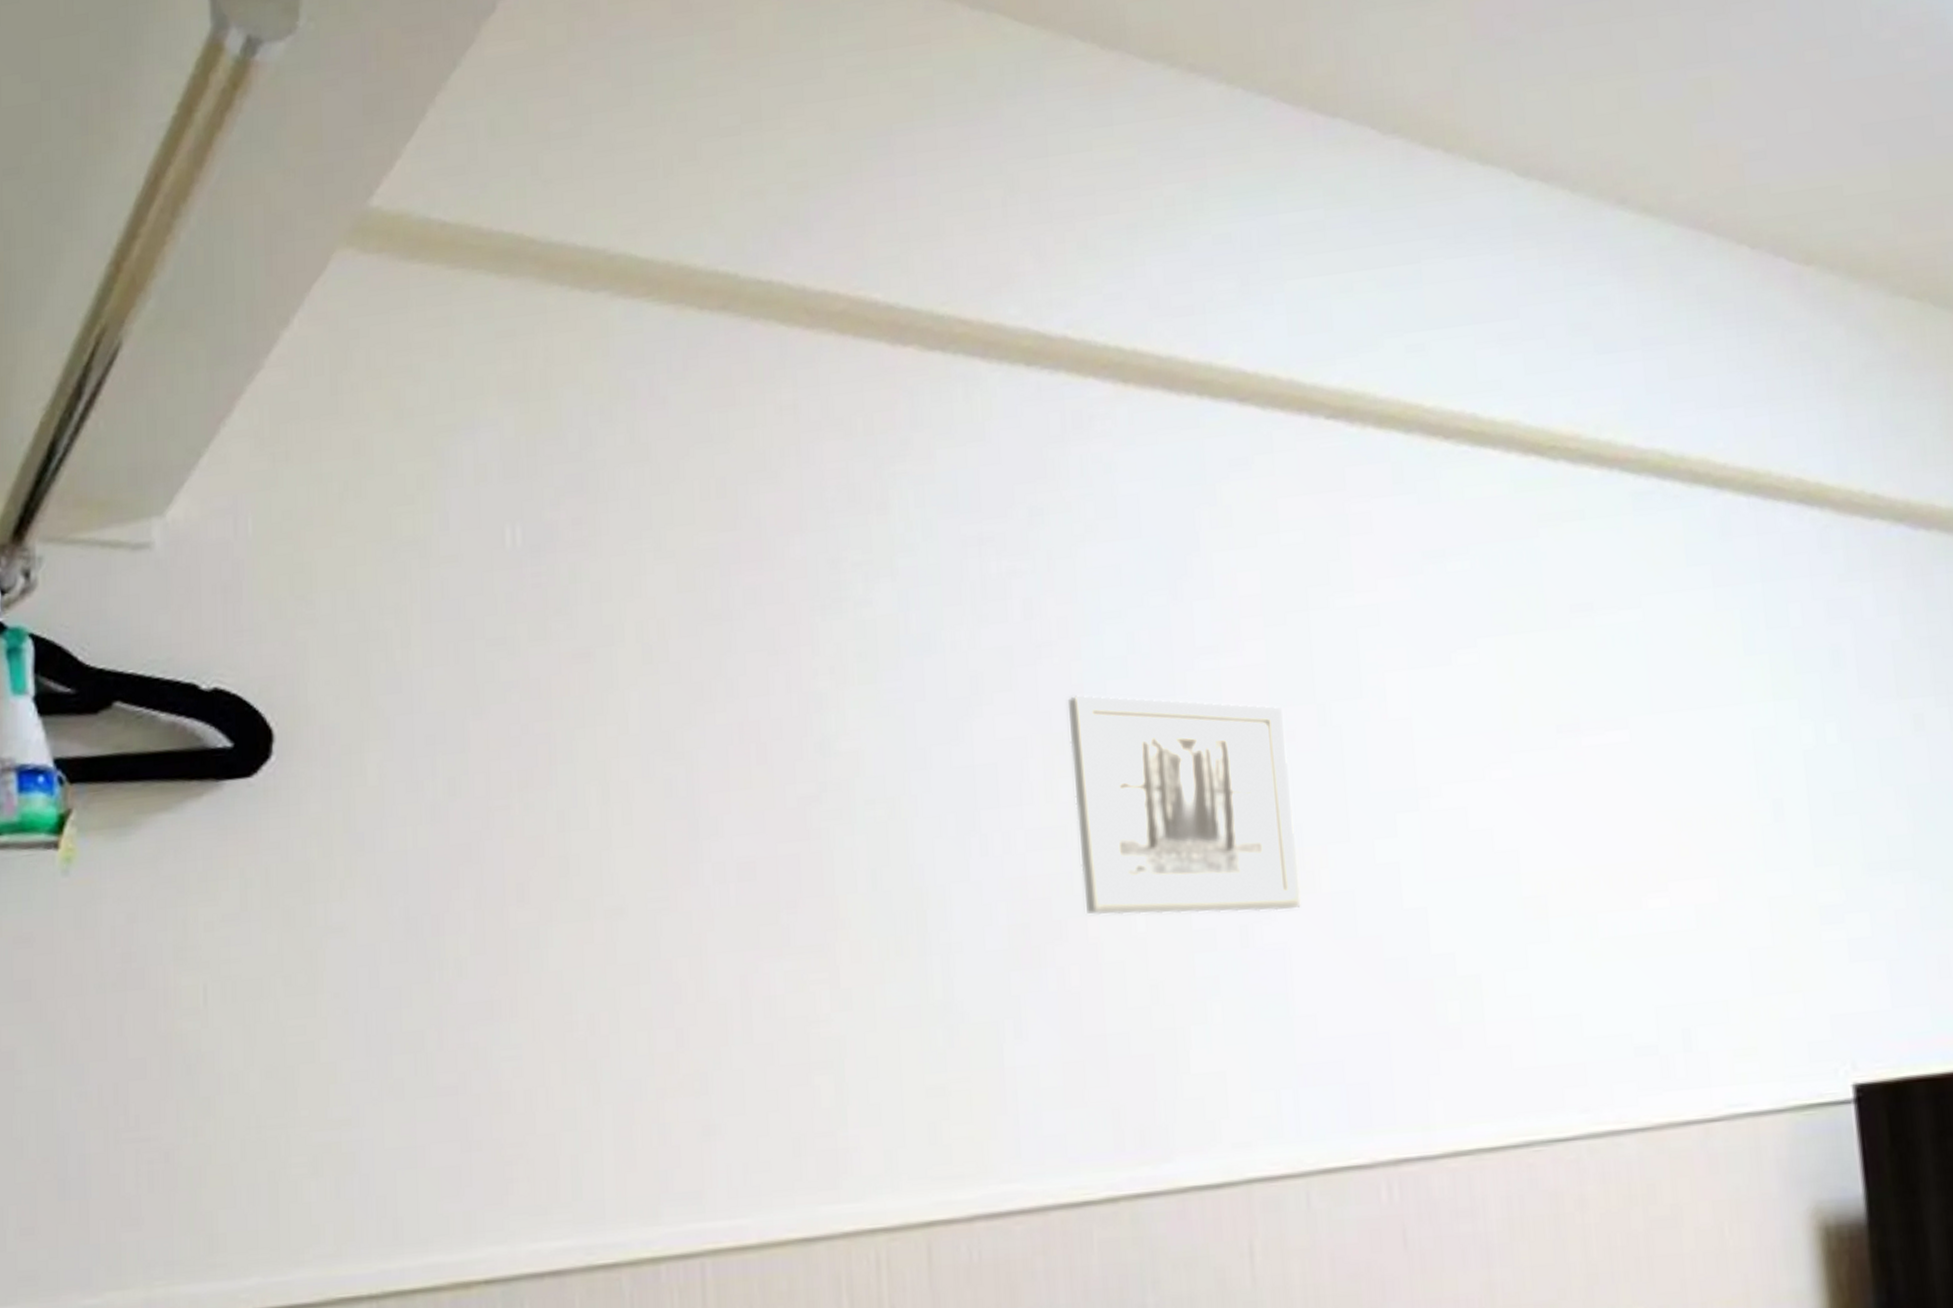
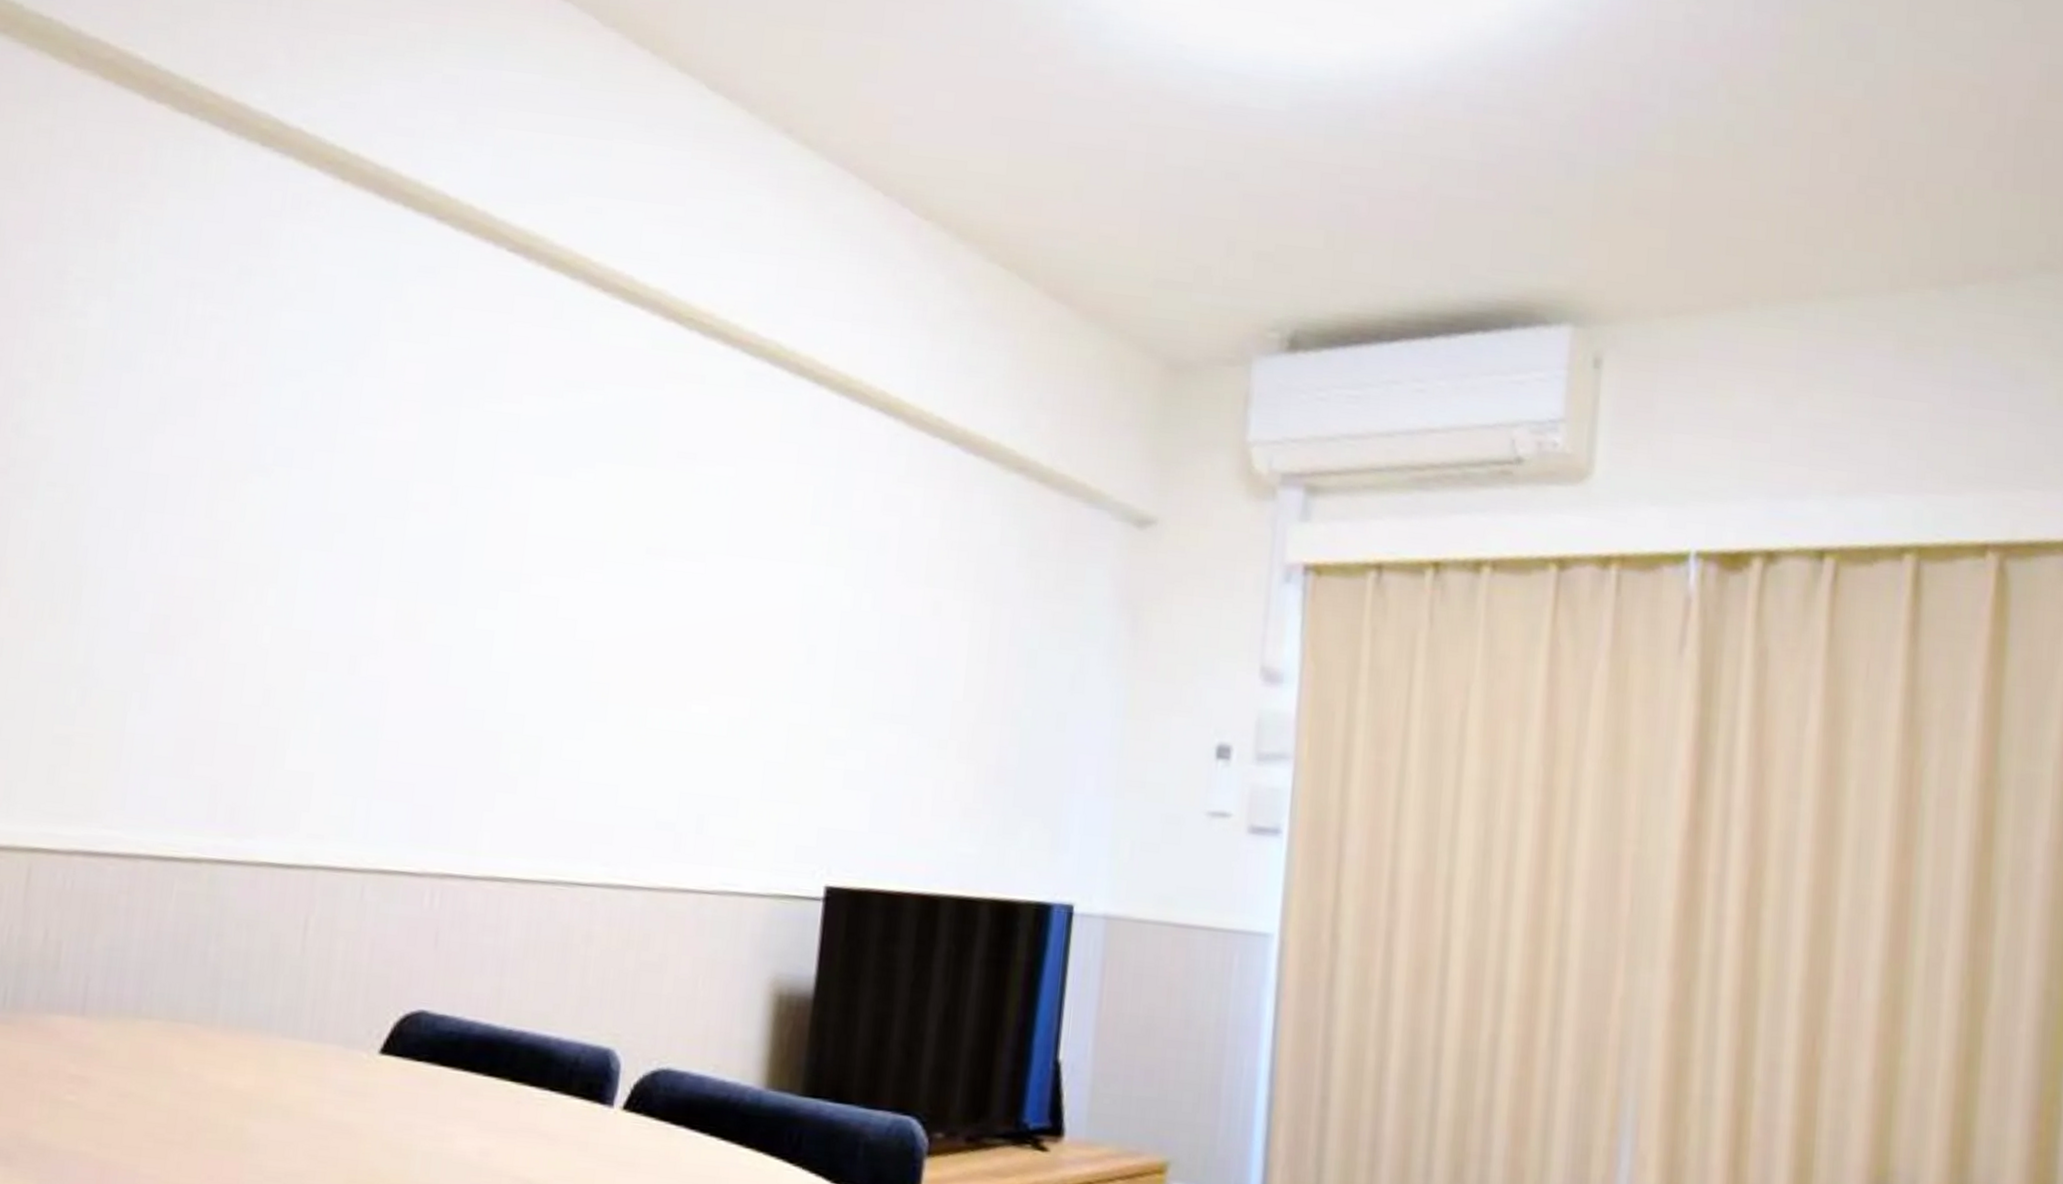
wall art: present [1067,694,1301,916] -> none [222,433,422,652]

